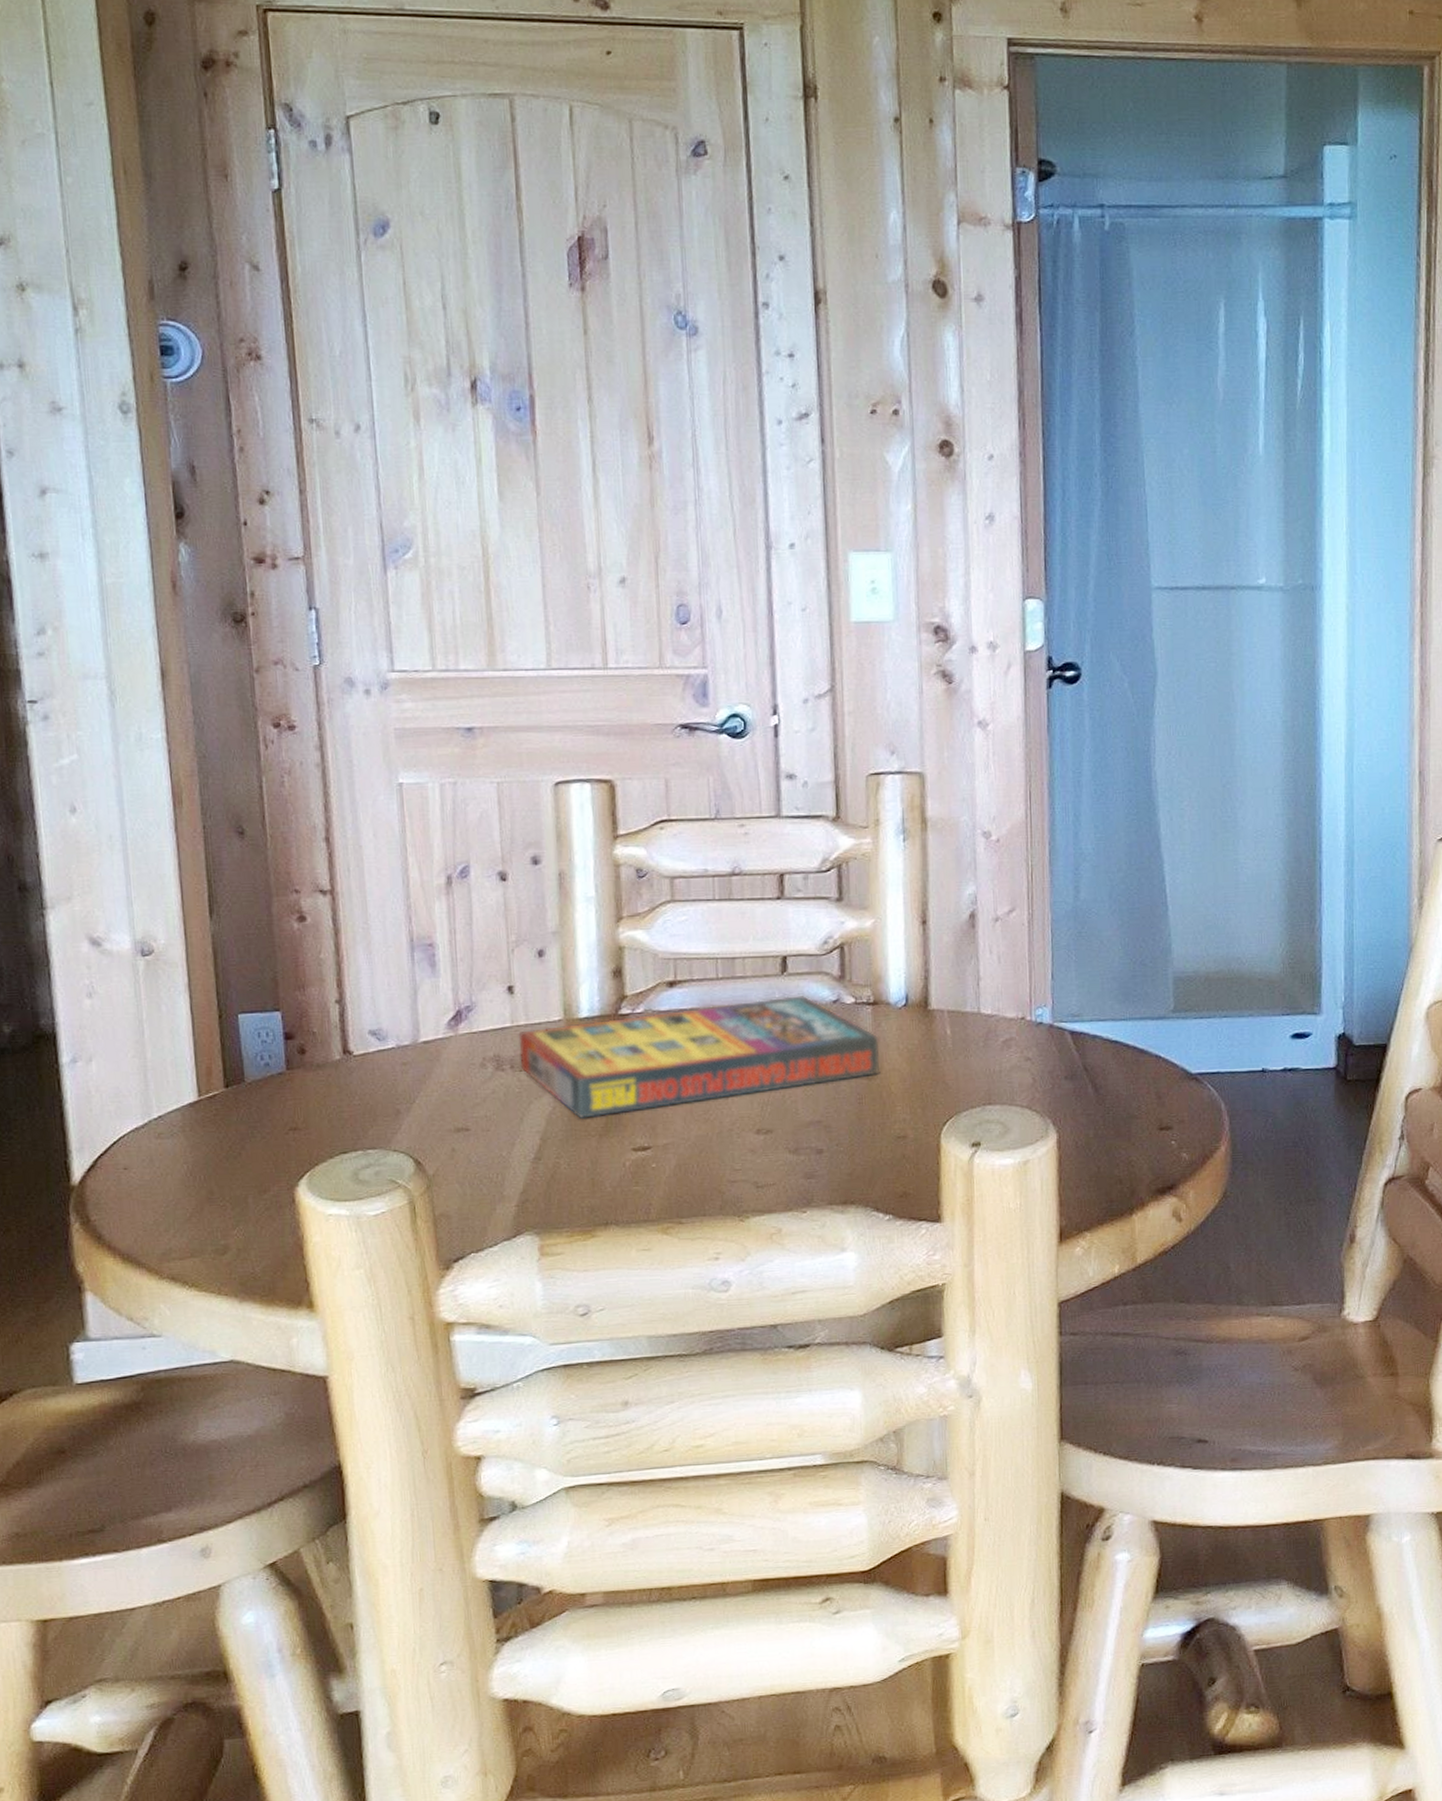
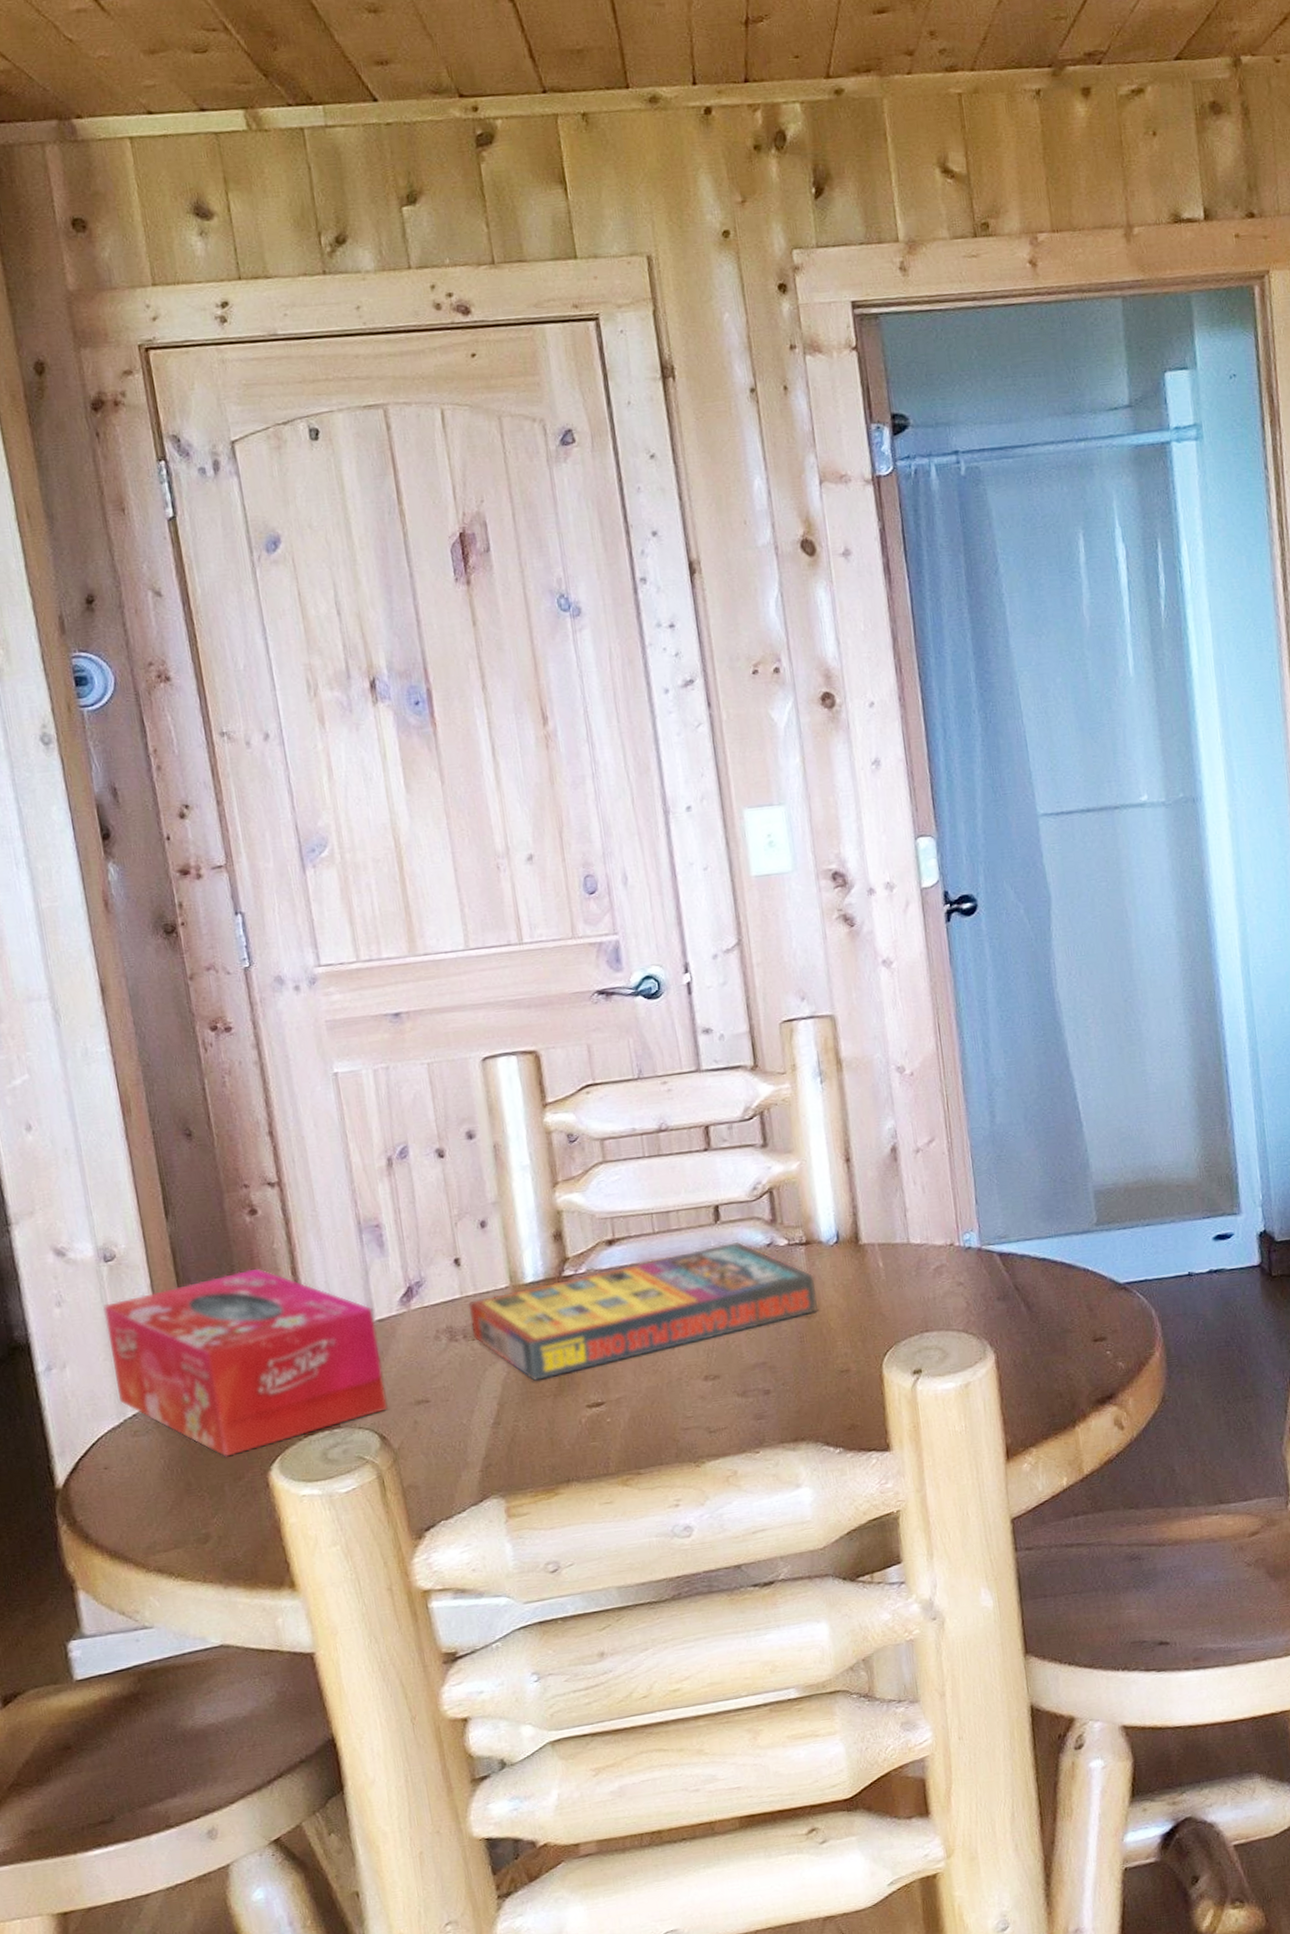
tissue box: none [137,977,426,1168] -> present [103,1267,388,1457]

